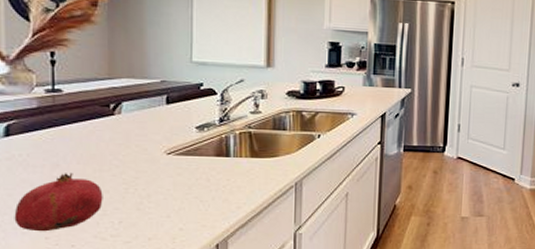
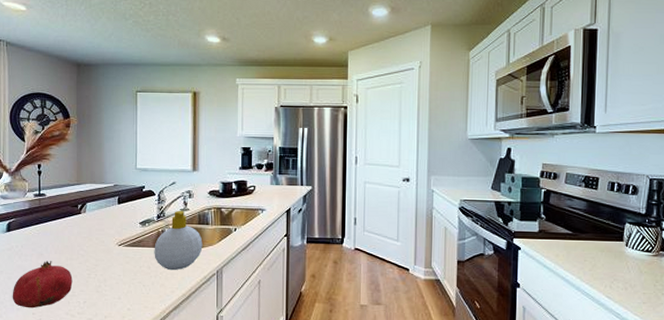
soap bottle: none [215,113,278,183] -> present [154,210,203,271]

